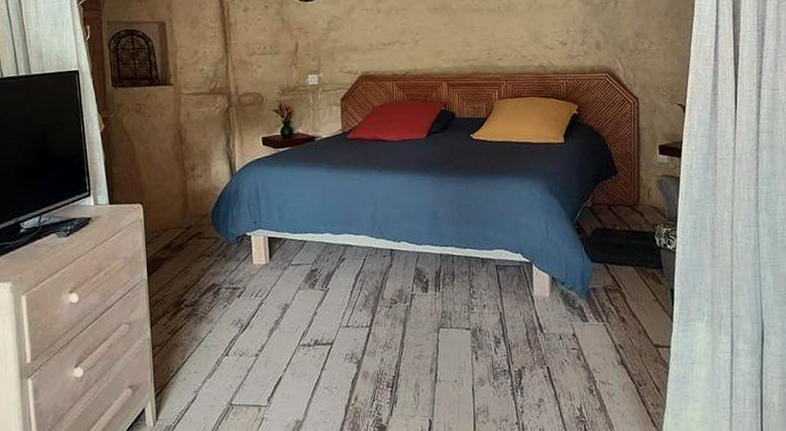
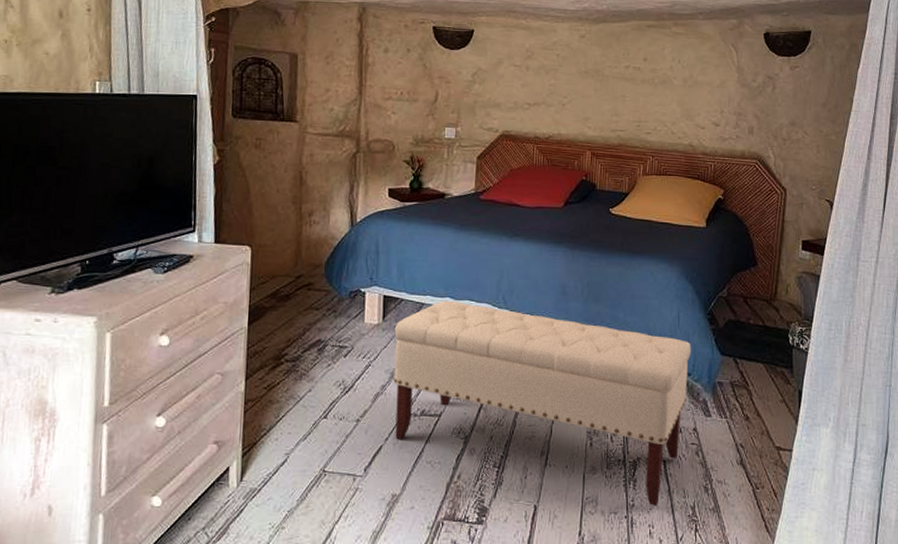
bench: none [281,236,563,412] -> present [393,300,691,507]

